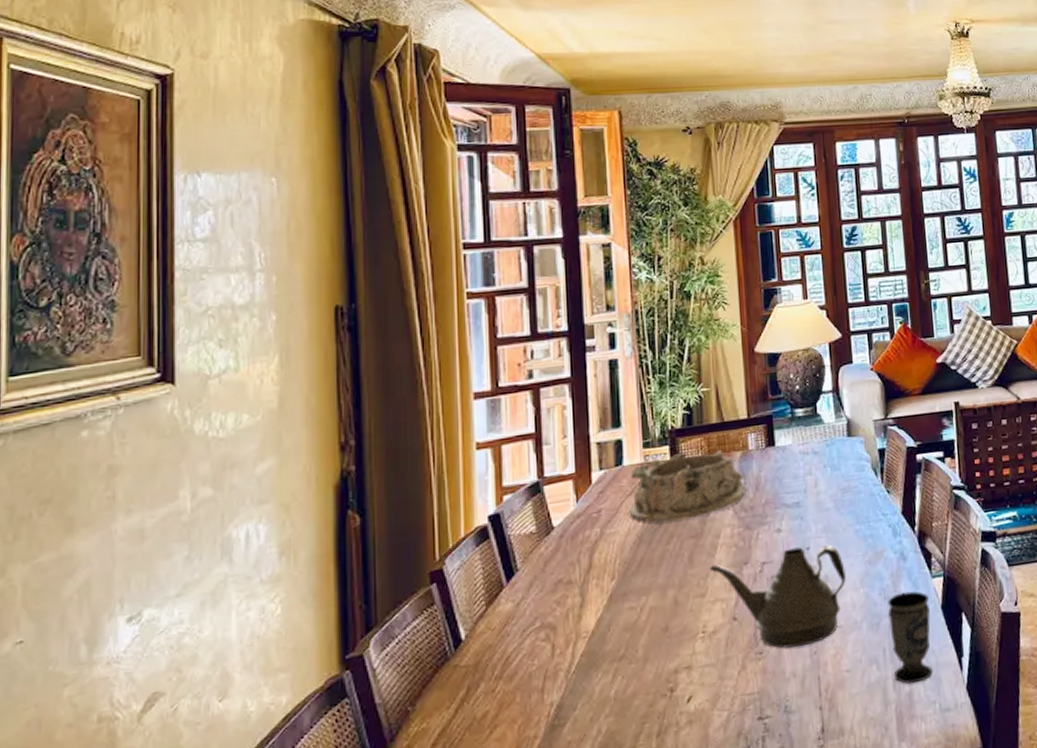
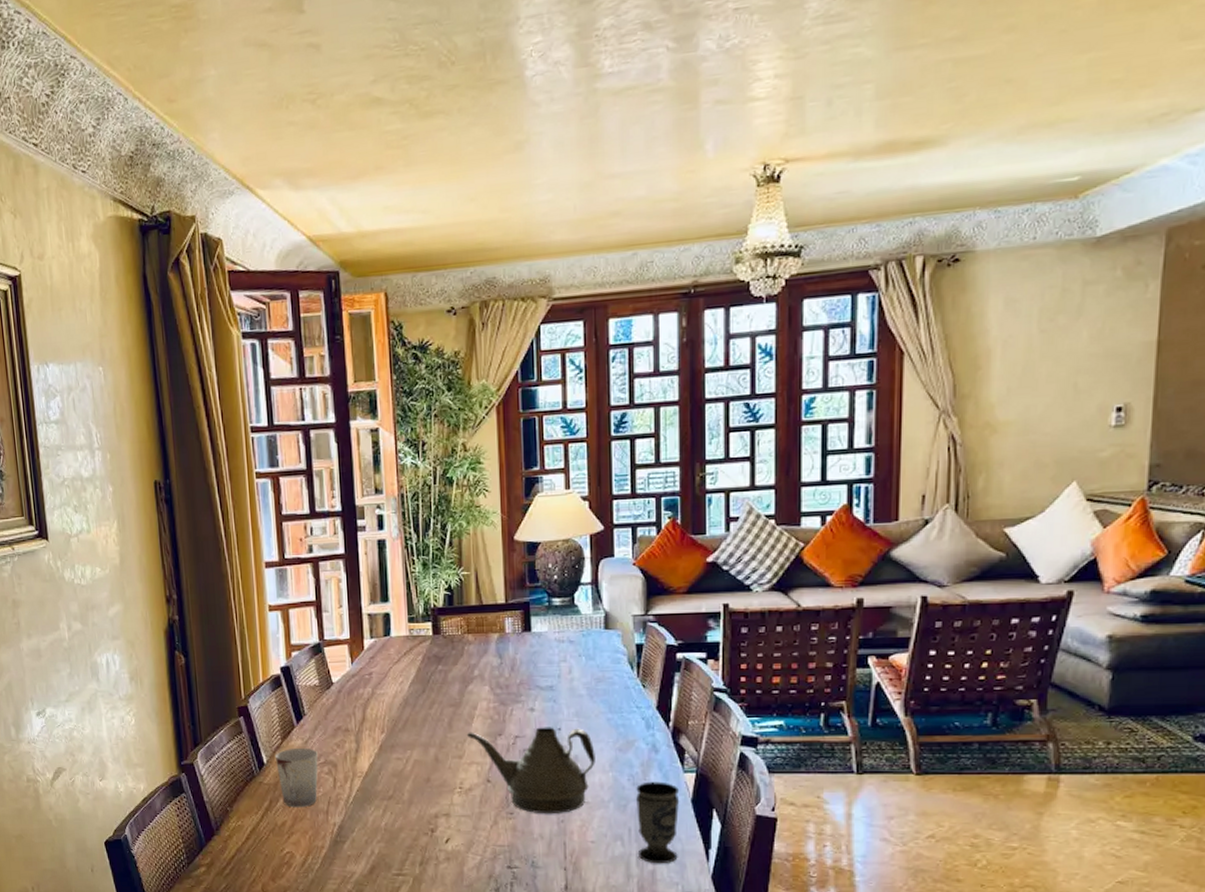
cup: none [476,611,533,692] -> present [274,747,318,808]
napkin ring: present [629,450,746,523] -> none [396,629,502,690]

